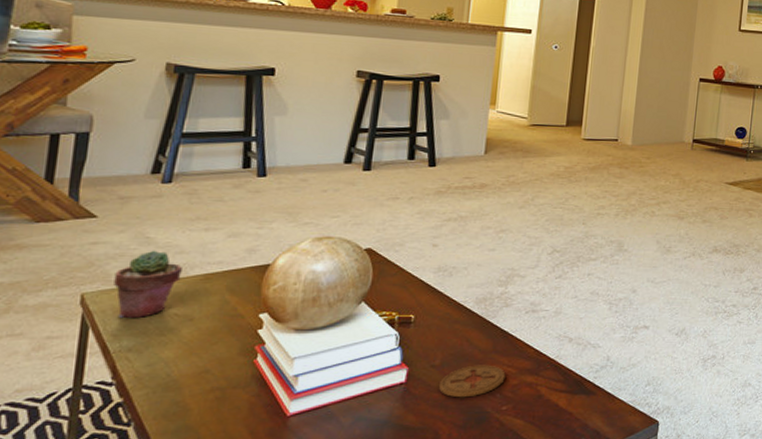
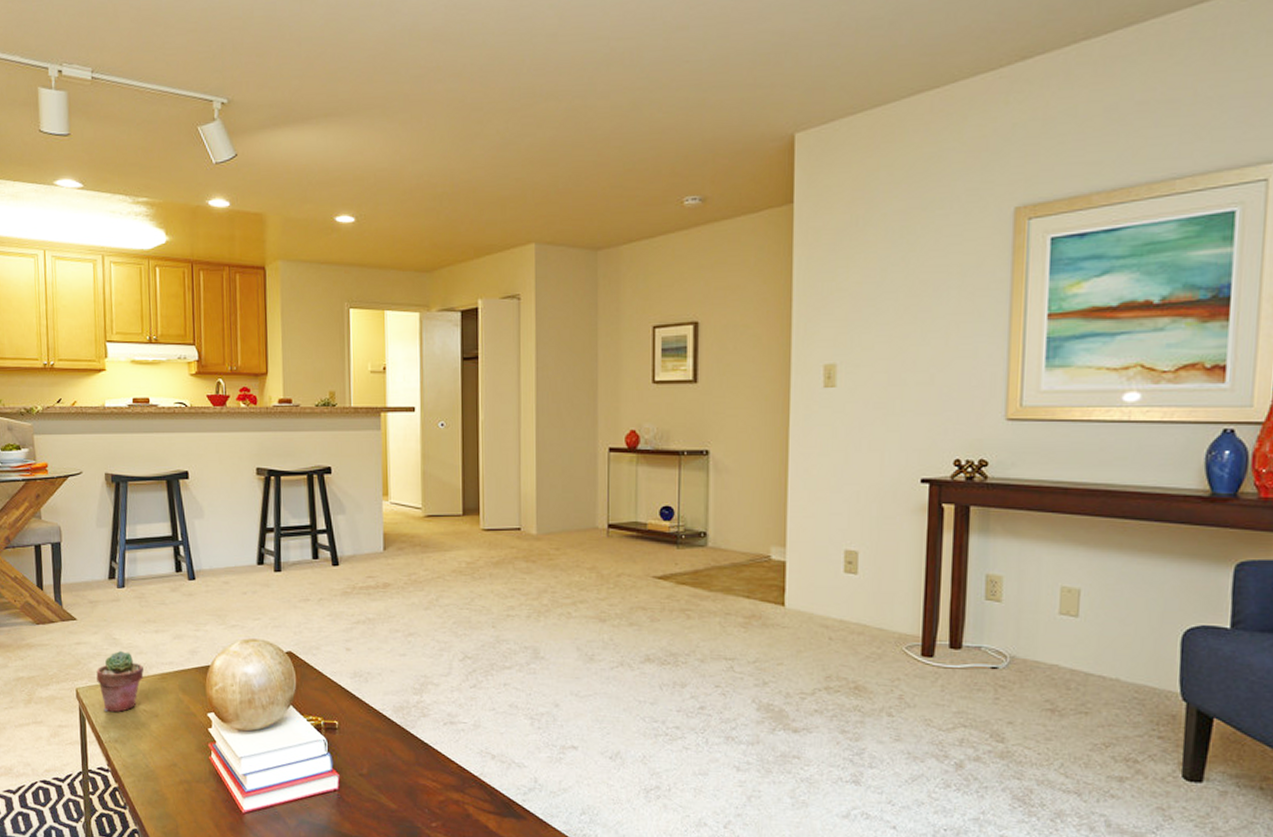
coaster: present [439,365,506,398] -> none [370,777,431,810]

